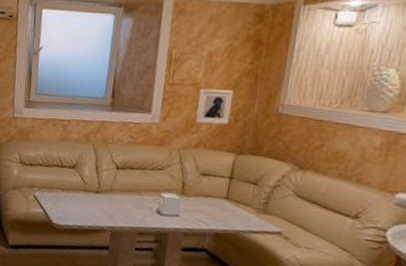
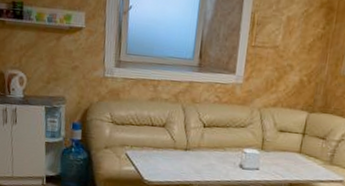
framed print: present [196,88,234,125] -> none [275,51,308,86]

